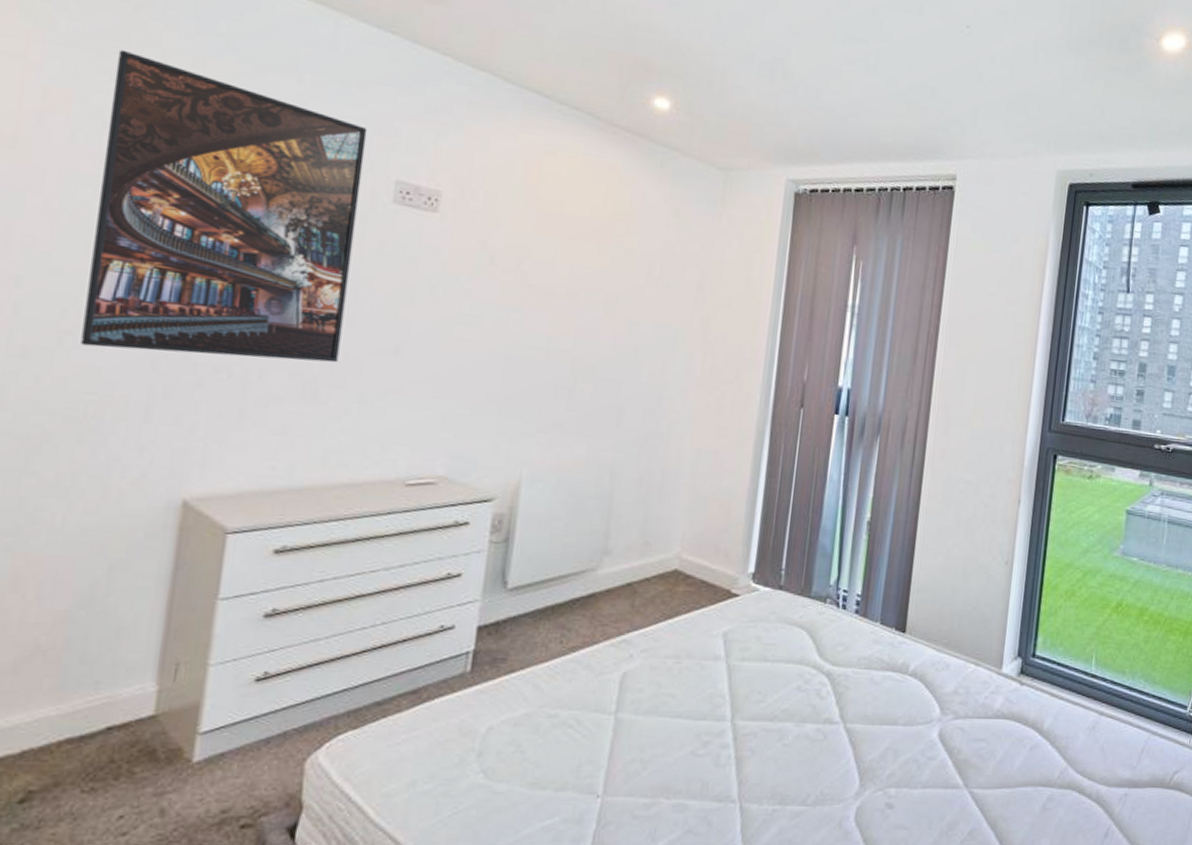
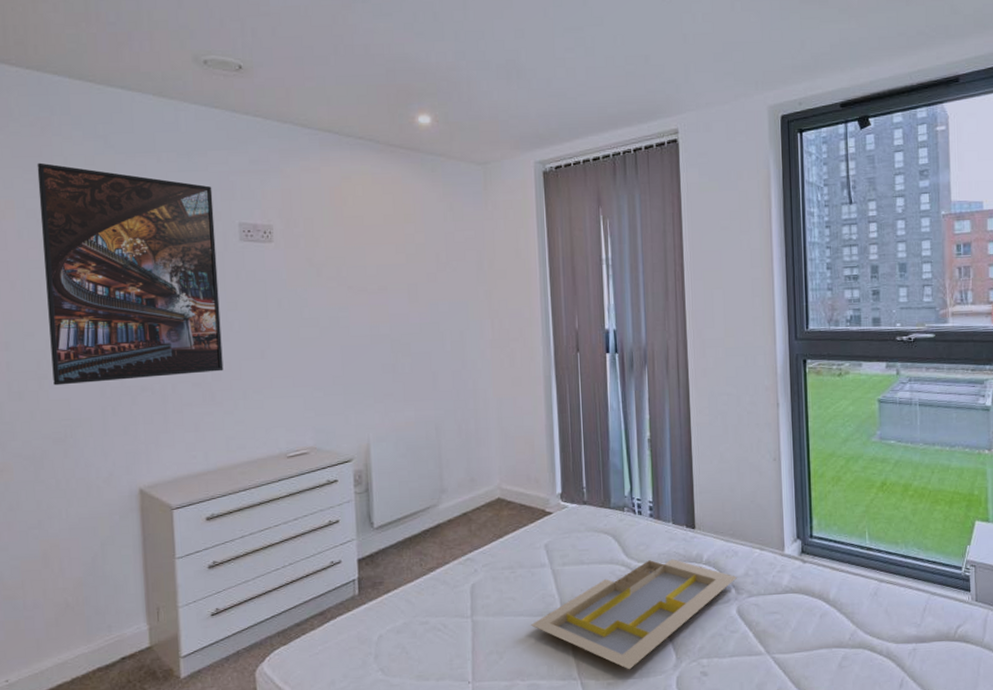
serving tray: none [690,664,944,795] -> present [531,559,737,670]

